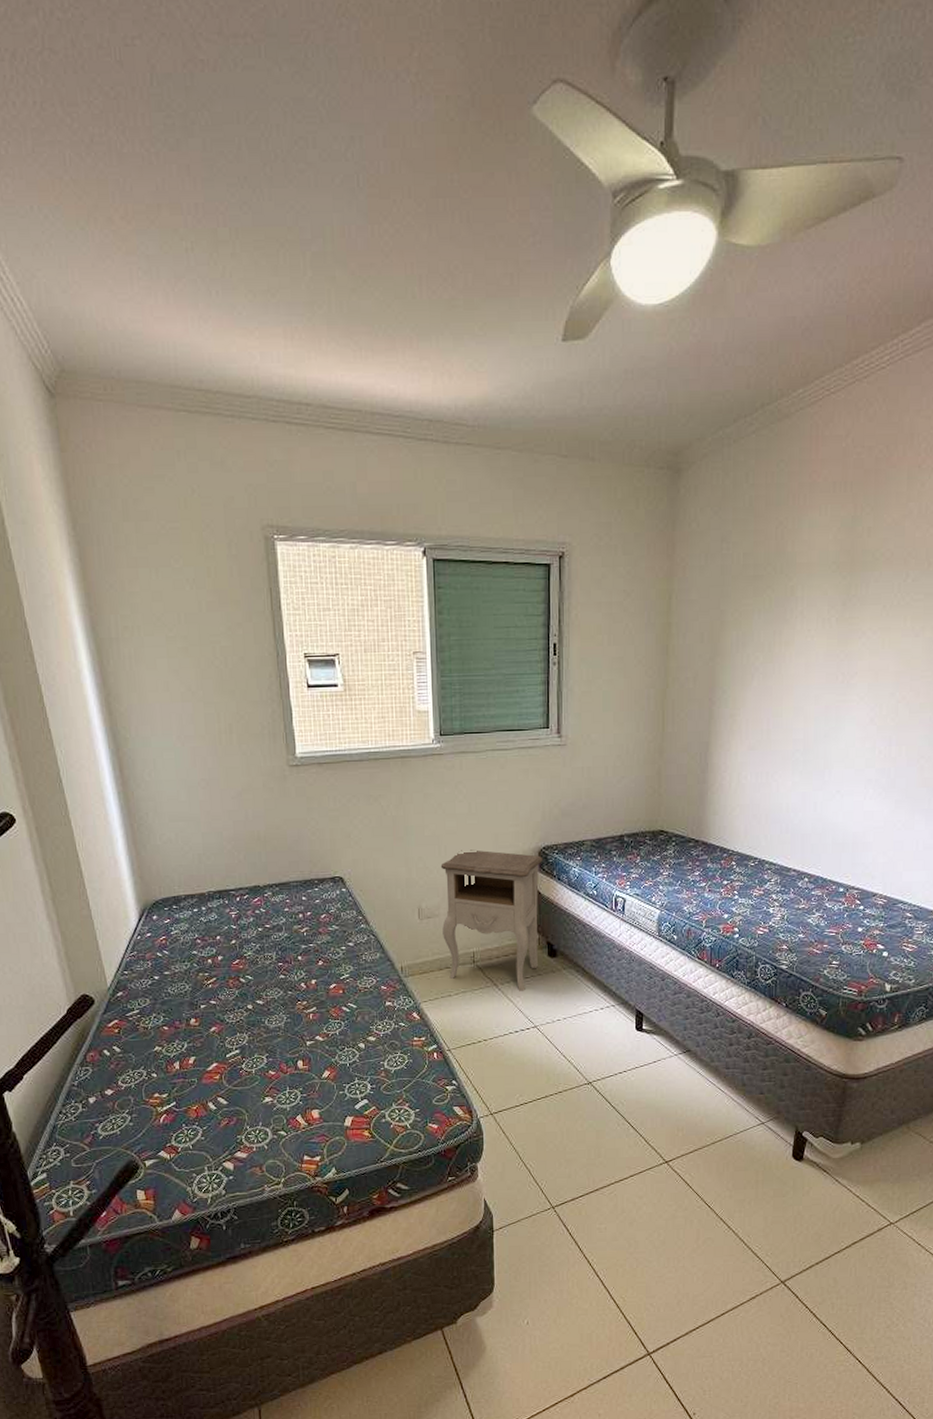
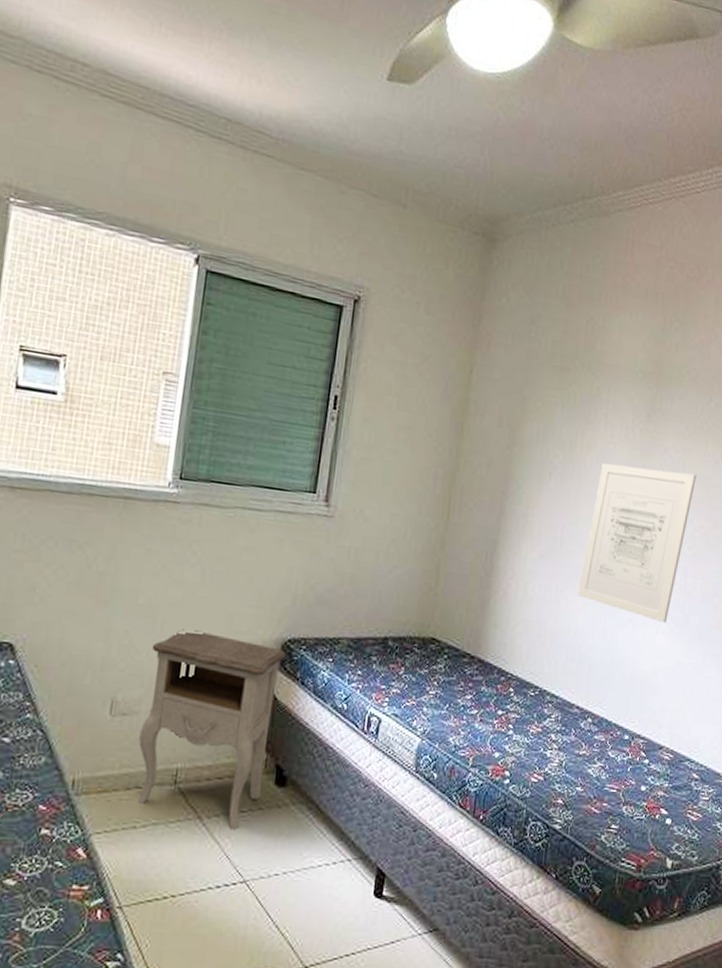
wall art: none [787,650,897,790] -> present [577,463,697,624]

